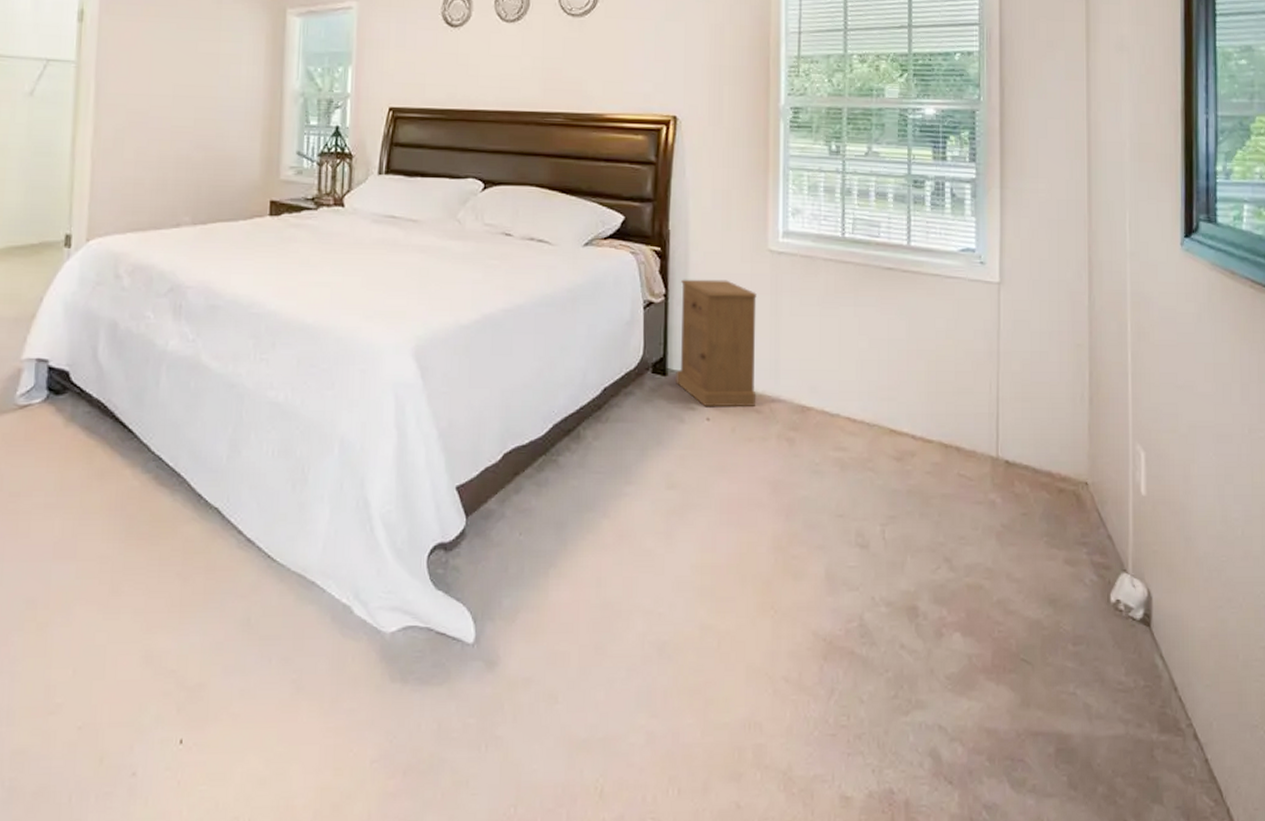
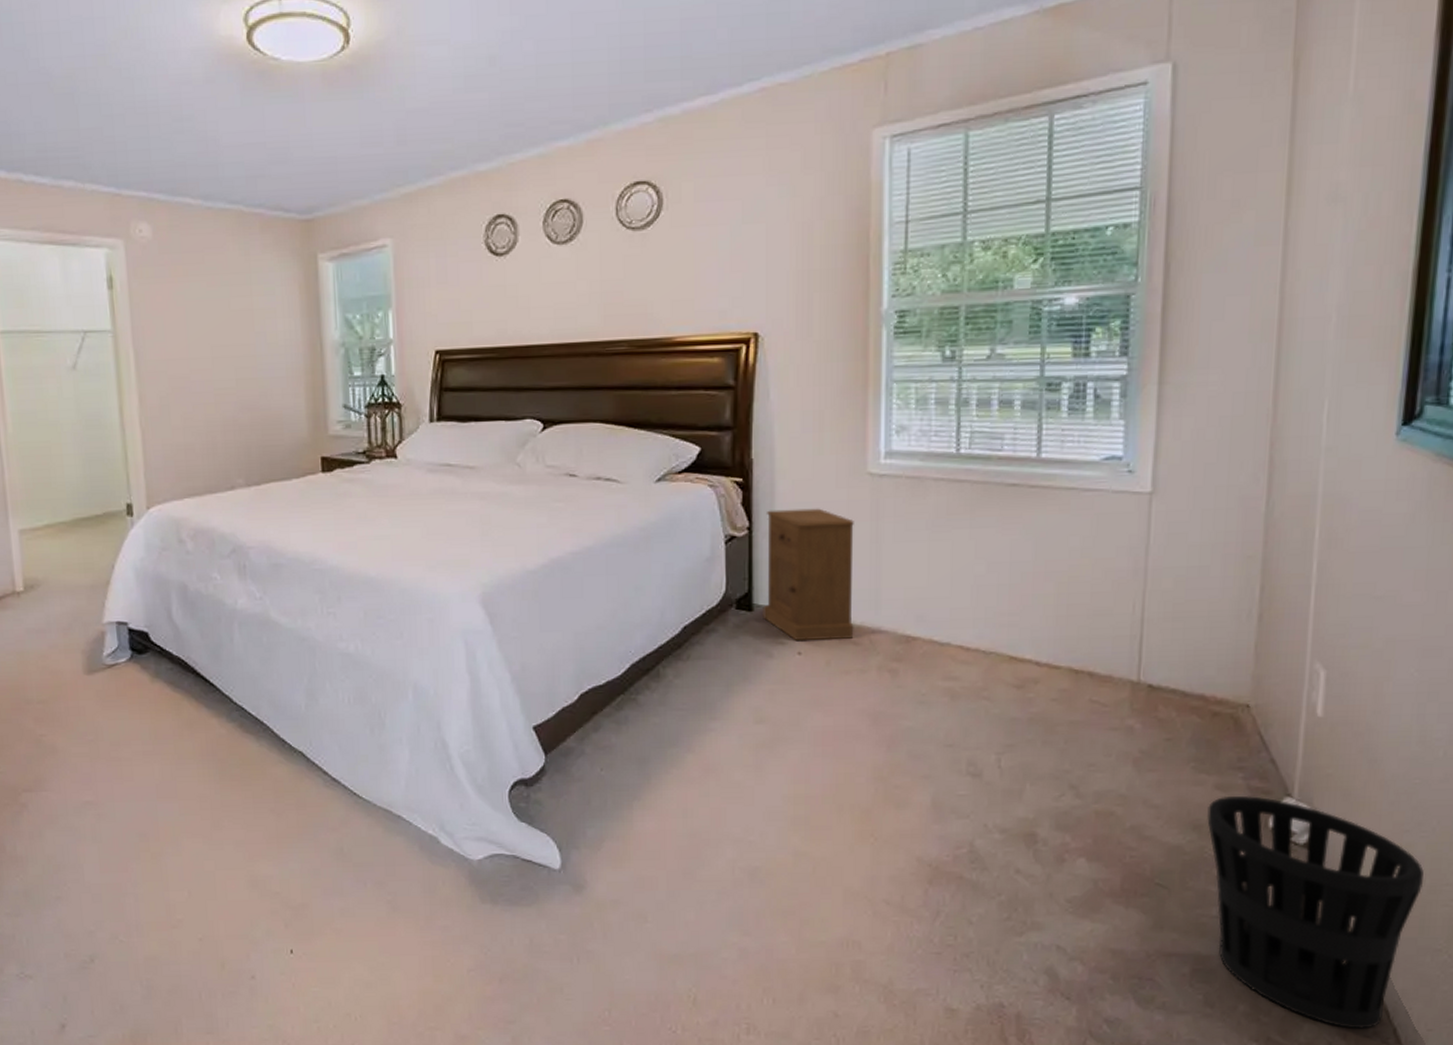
wastebasket: none [1060,570,1237,810] -> present [1207,795,1424,1029]

